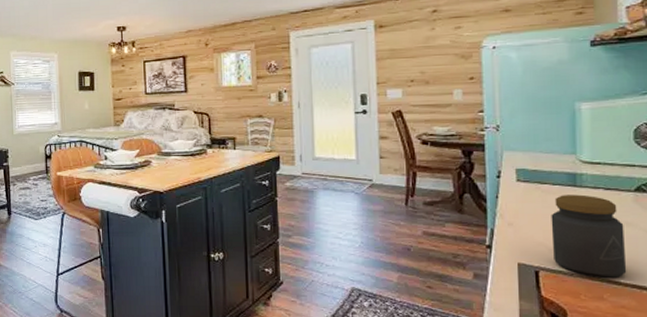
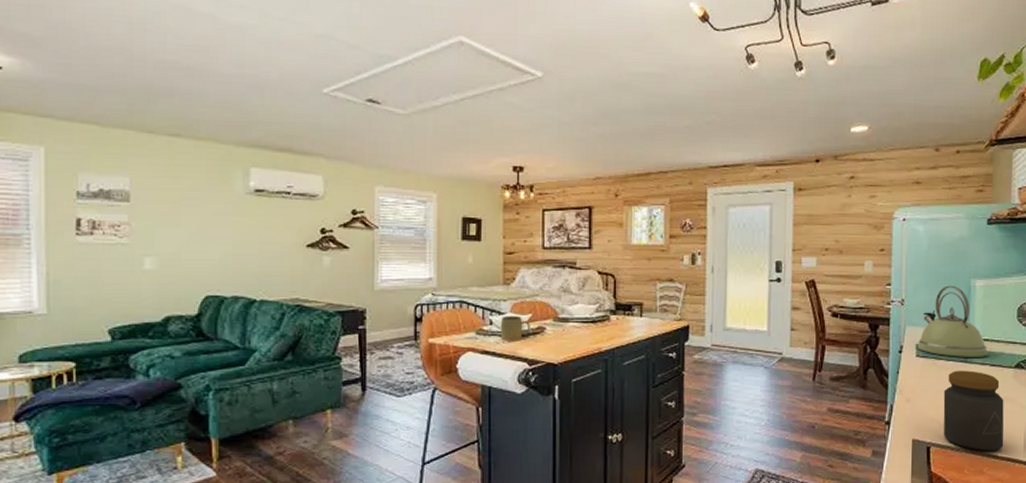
mug: none [113,151,139,173] -> present [500,315,531,341]
kettle: none [517,109,601,182] -> present [917,285,988,358]

